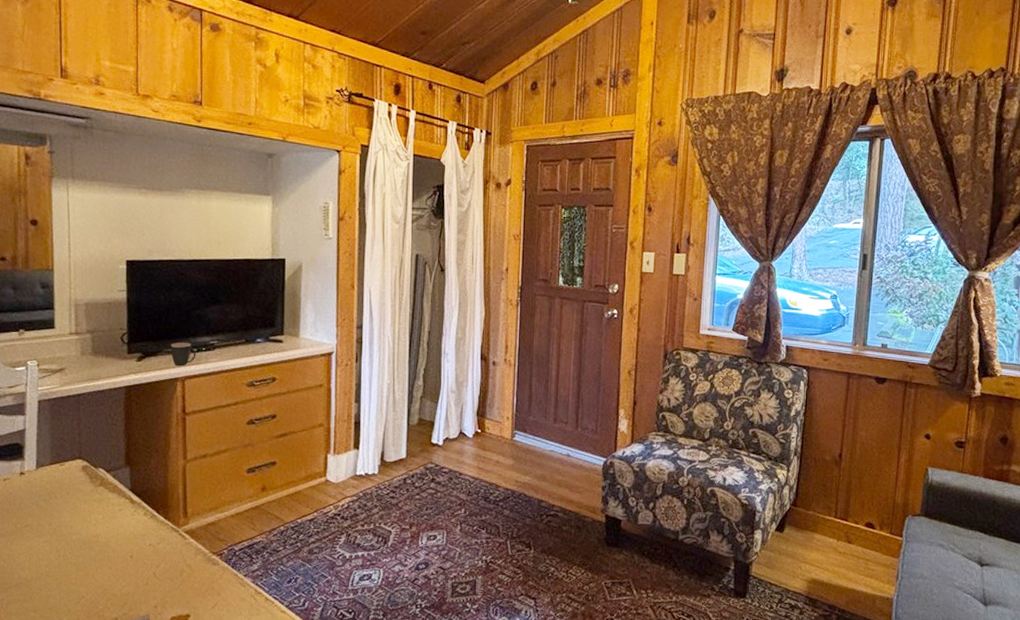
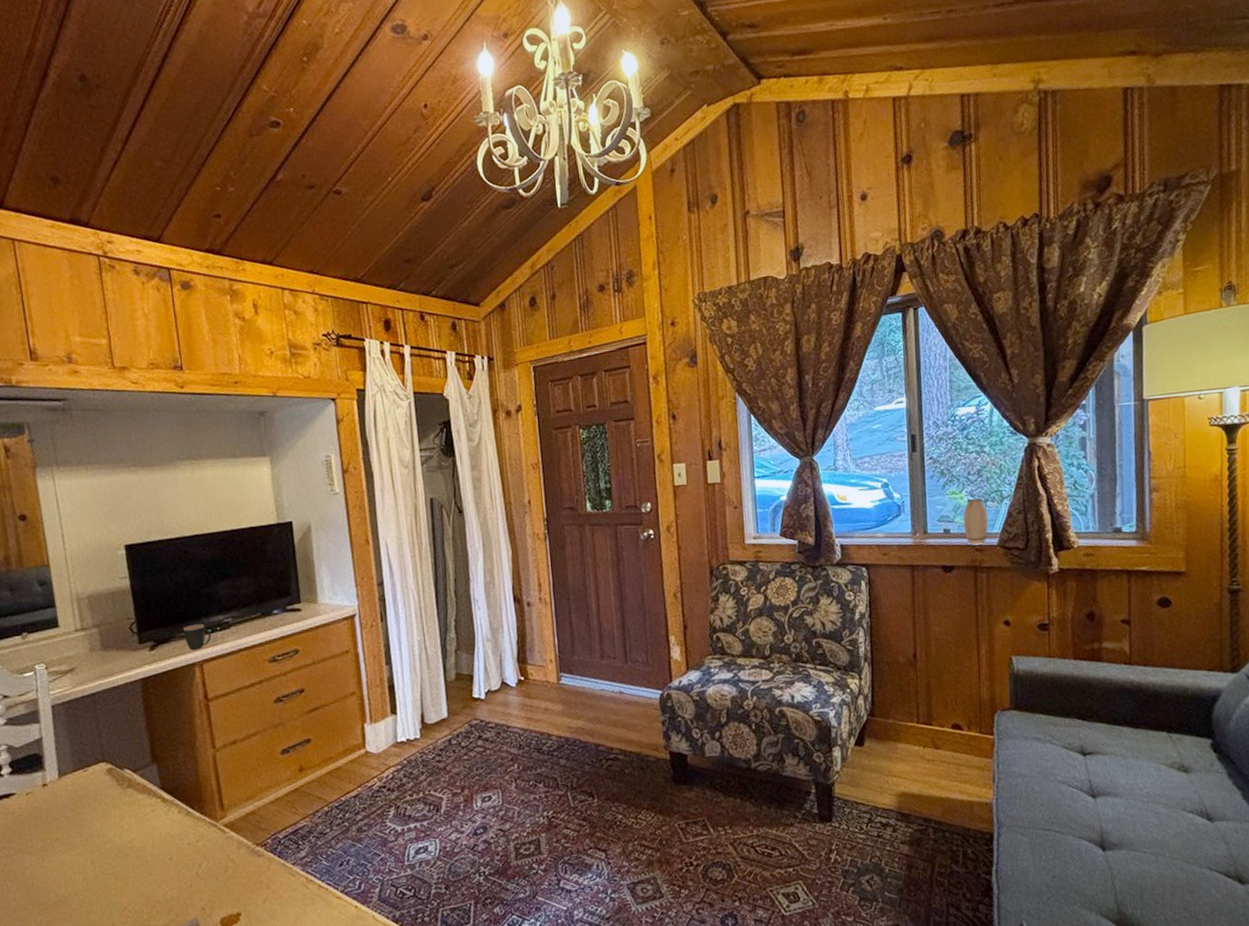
vase: none [900,319,924,362] -> present [963,498,989,545]

